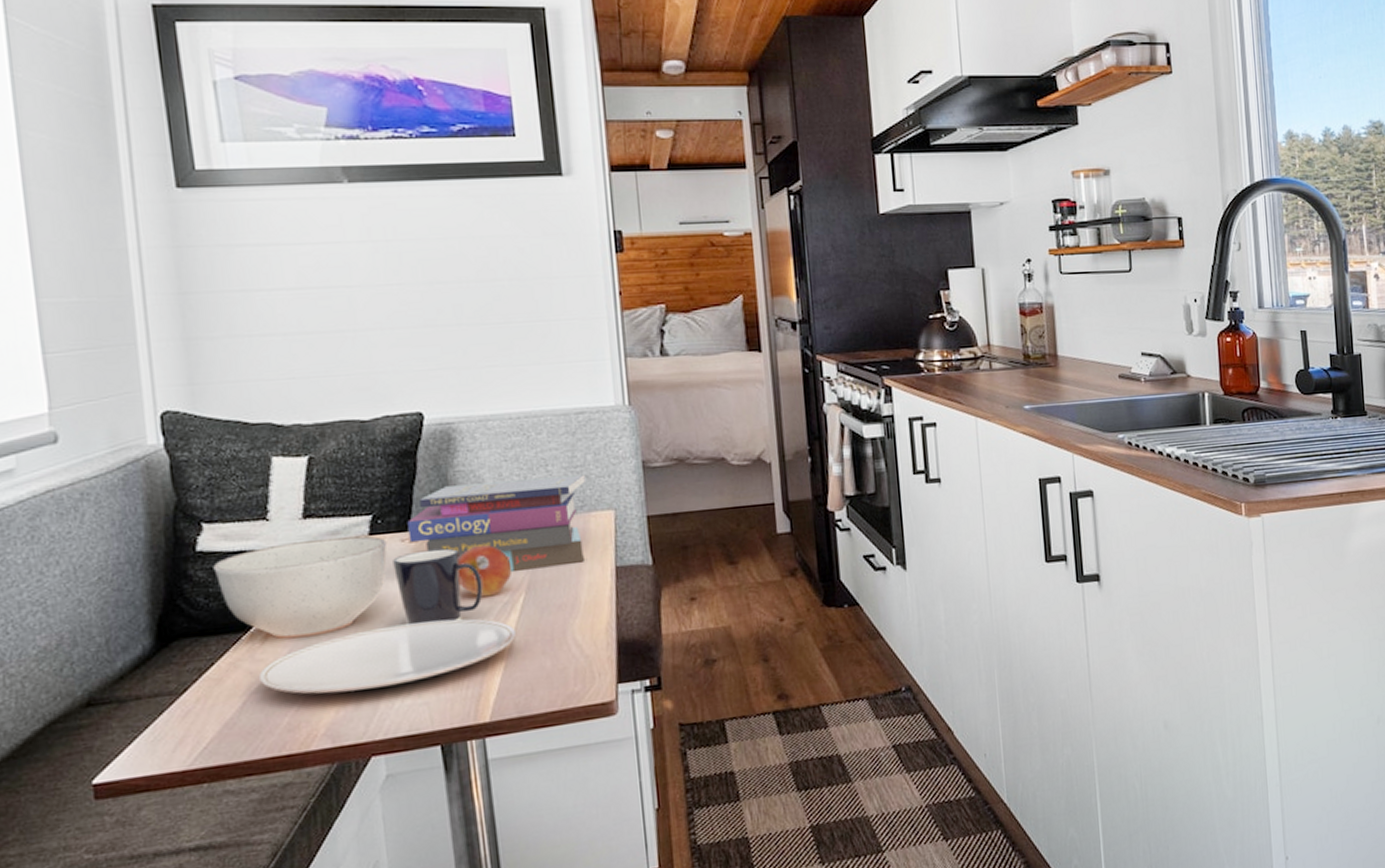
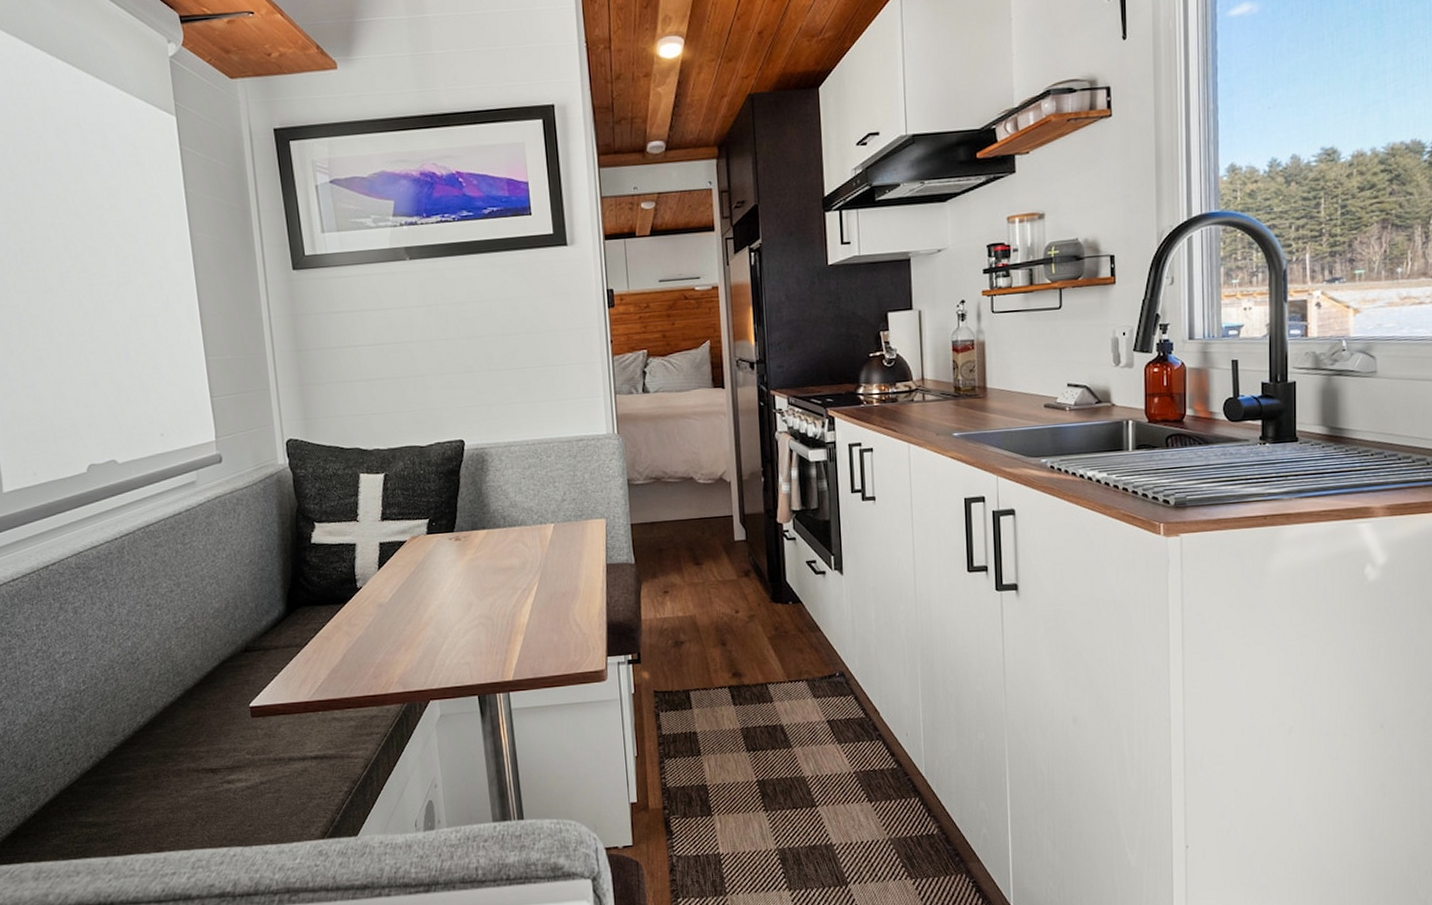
bowl: present [213,536,388,639] -> none [322,534,440,610]
plate: present [258,618,517,695] -> none [353,600,532,652]
mug: present [393,548,483,626] -> none [443,546,508,604]
books: present [407,474,585,573] -> none [453,490,583,566]
fruit: present [458,544,513,597] -> none [489,543,529,585]

